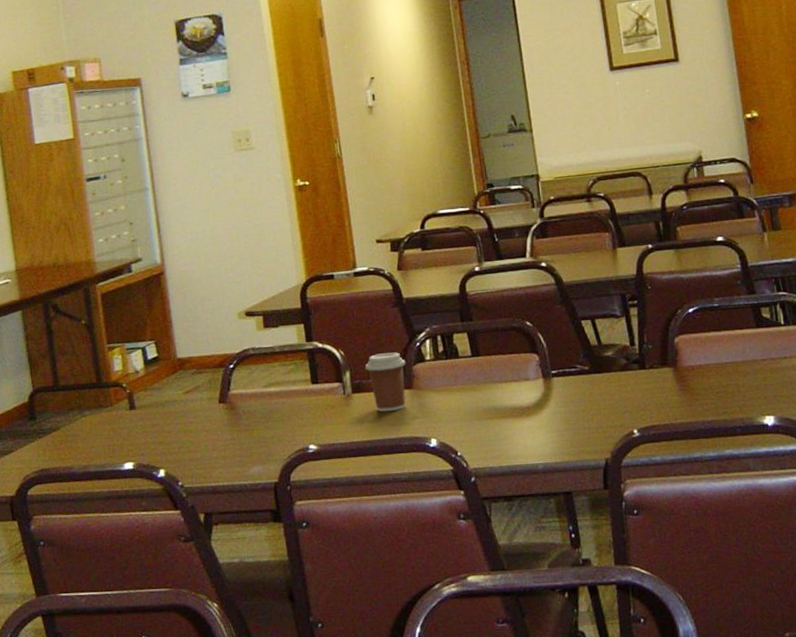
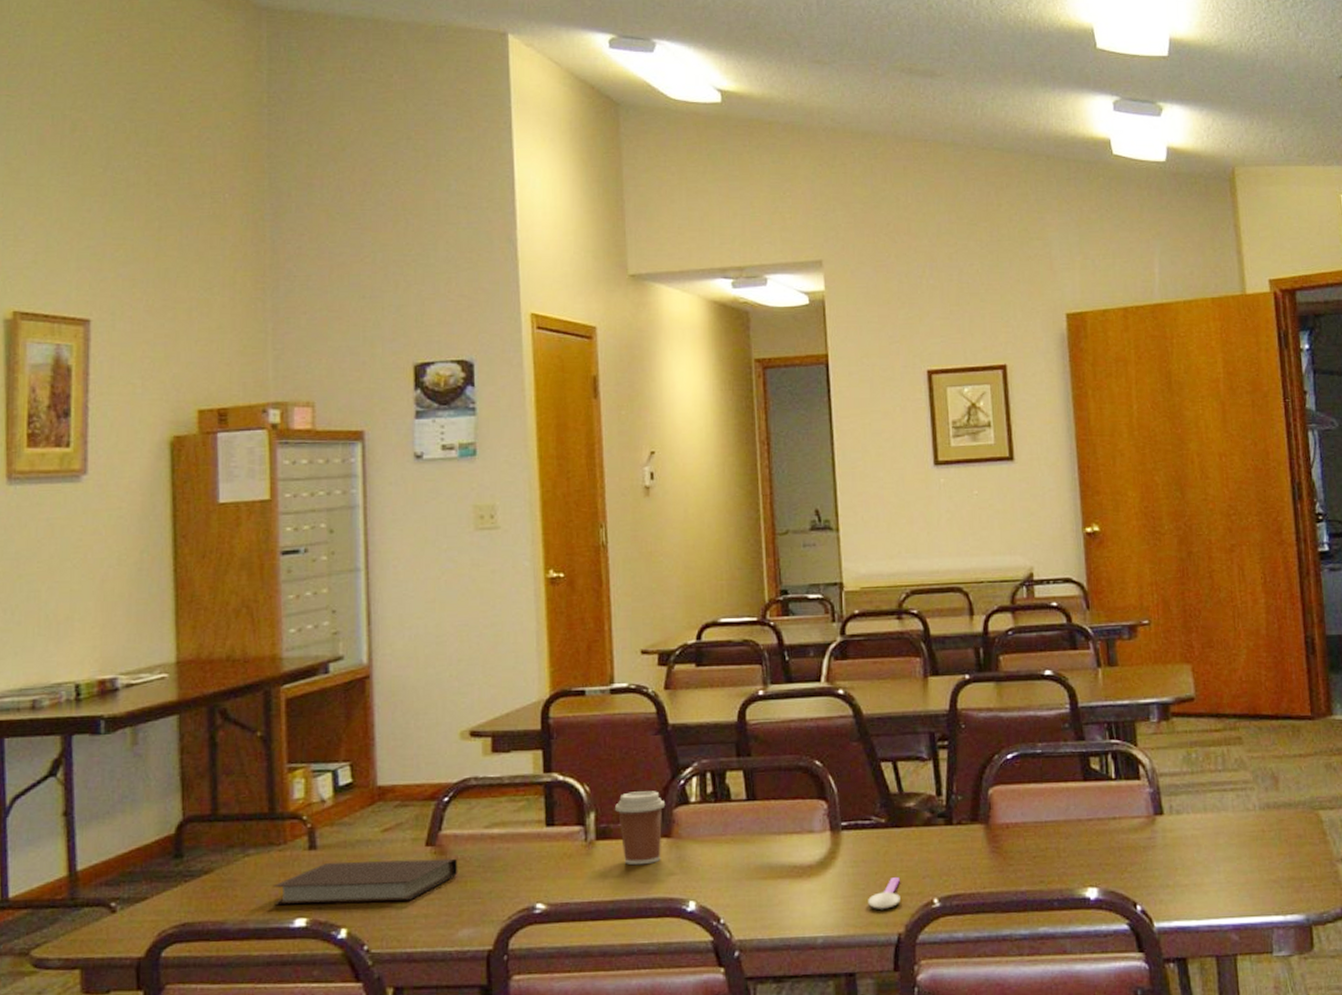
notebook: none [105,412,246,453] -> present [273,858,458,904]
spoon: none [578,413,606,440] -> present [868,876,900,909]

